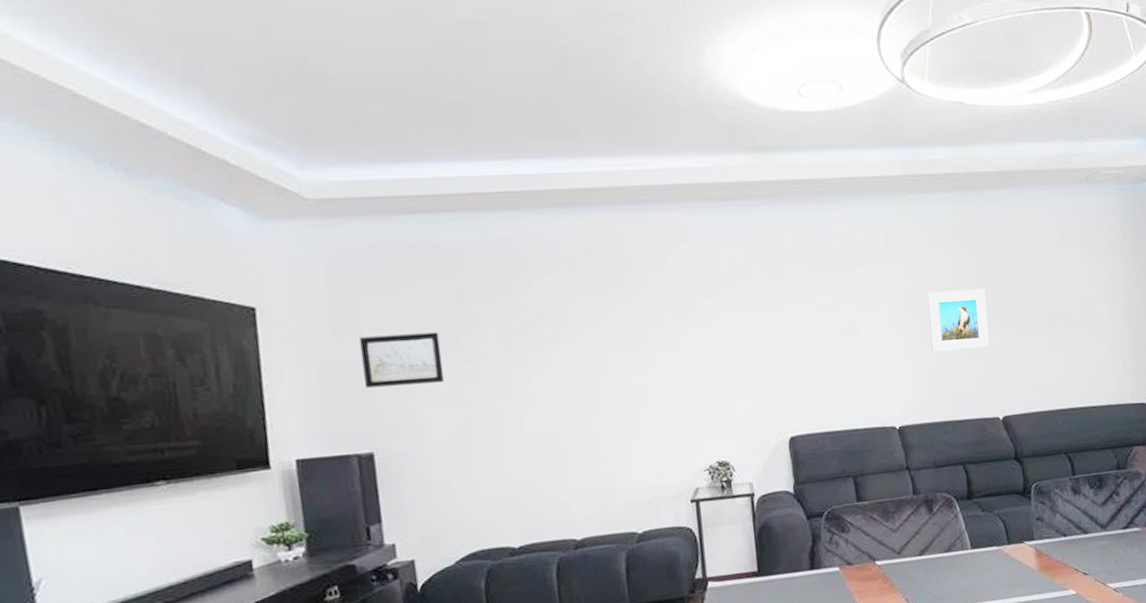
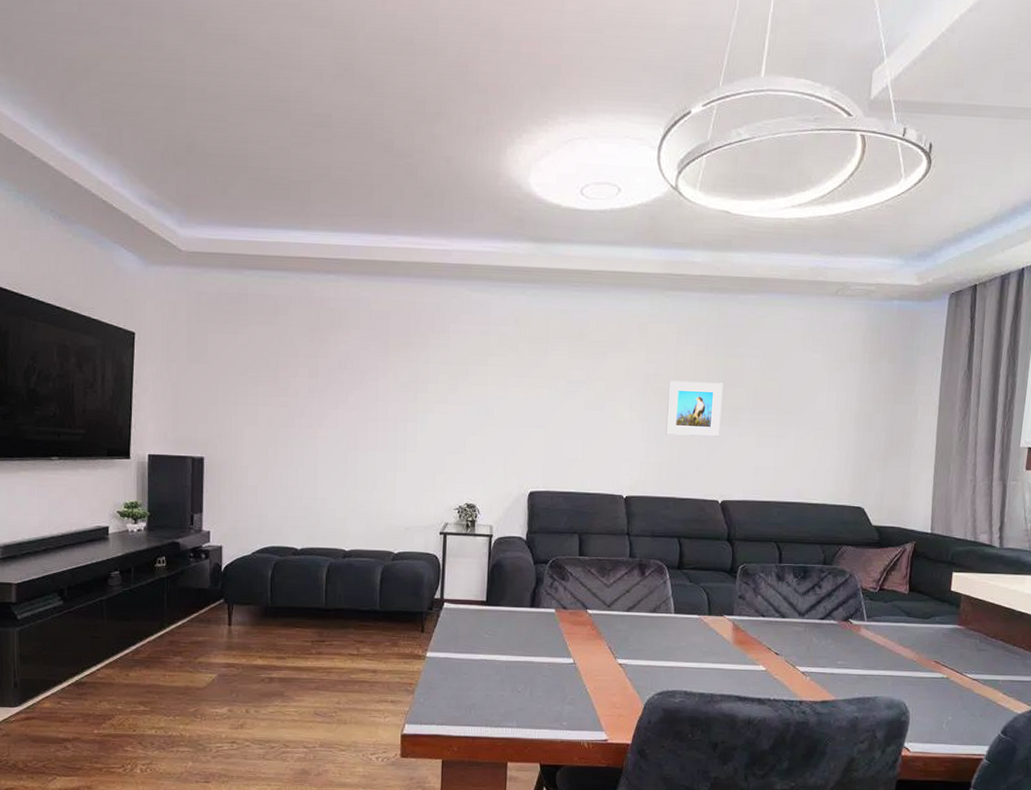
wall art: present [359,332,445,388] -> none [204,365,263,409]

